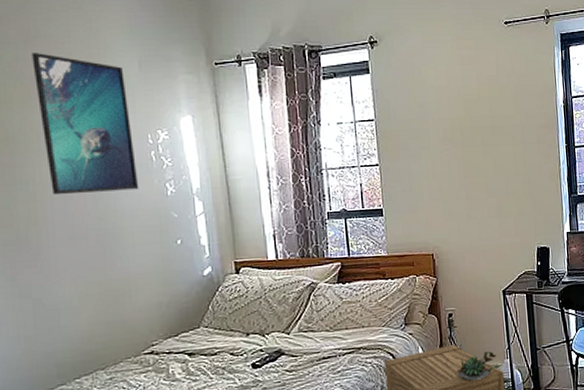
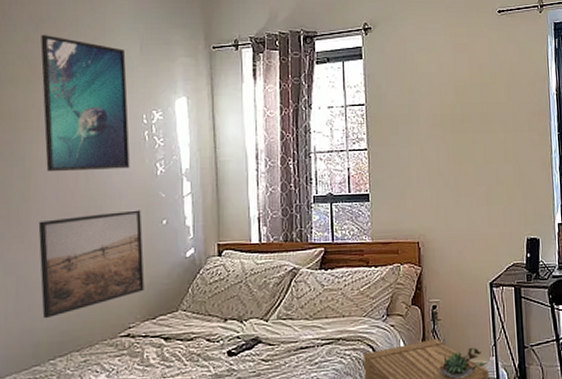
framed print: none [49,230,164,340] -> present [38,210,145,319]

